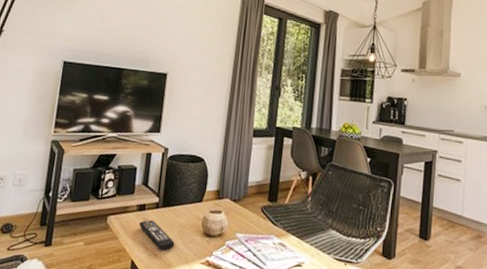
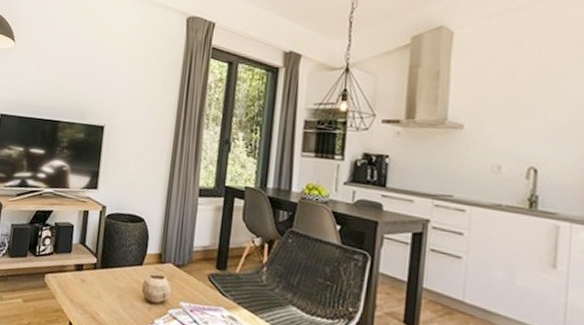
remote control: present [139,220,175,250] -> none [77,281,114,314]

